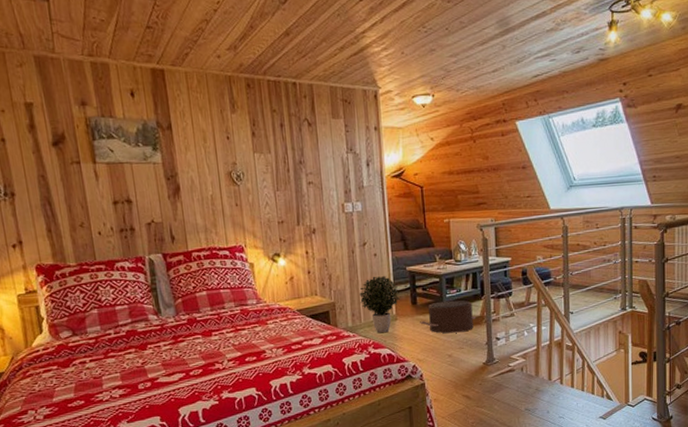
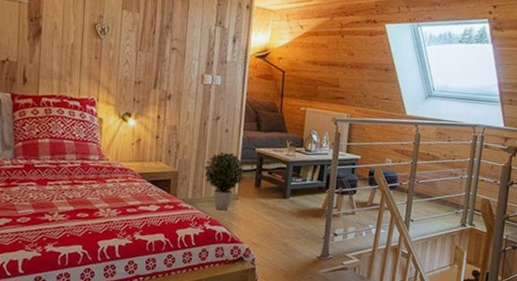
pouf: present [420,300,476,334] -> none [260,188,318,223]

